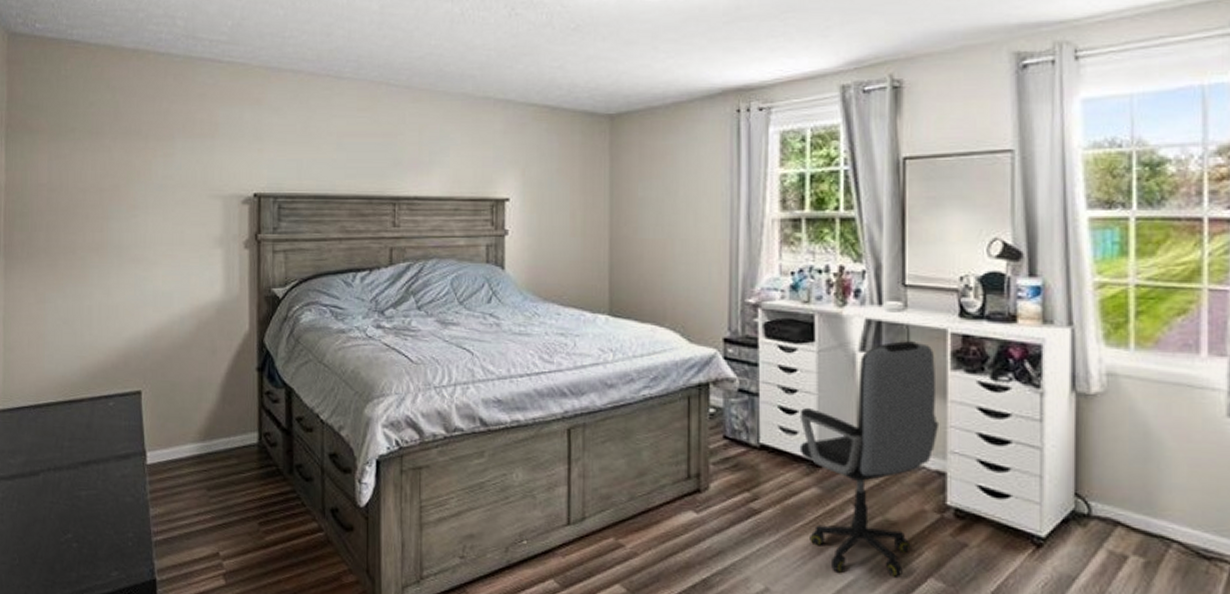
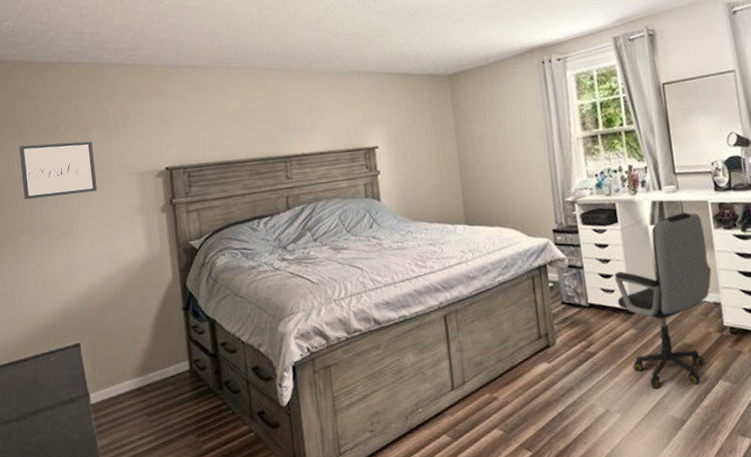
wall art: none [95,147,176,212] -> present [19,141,97,199]

